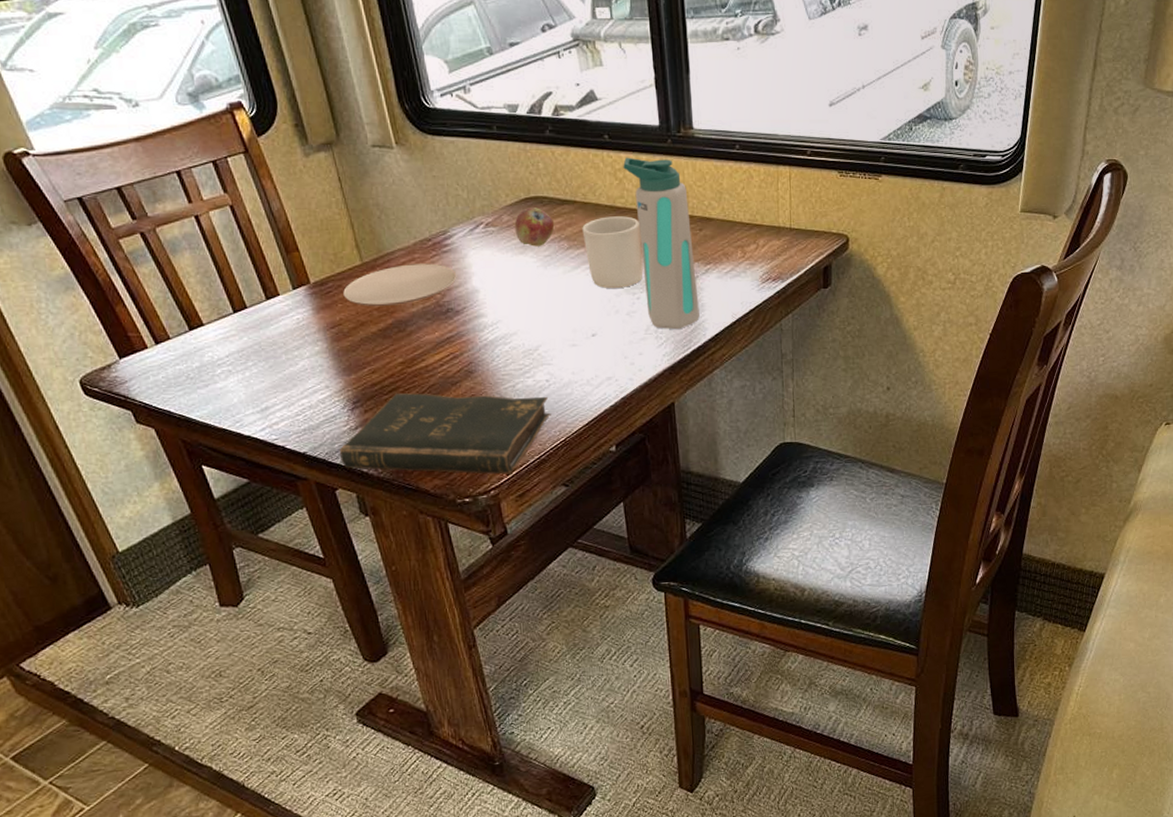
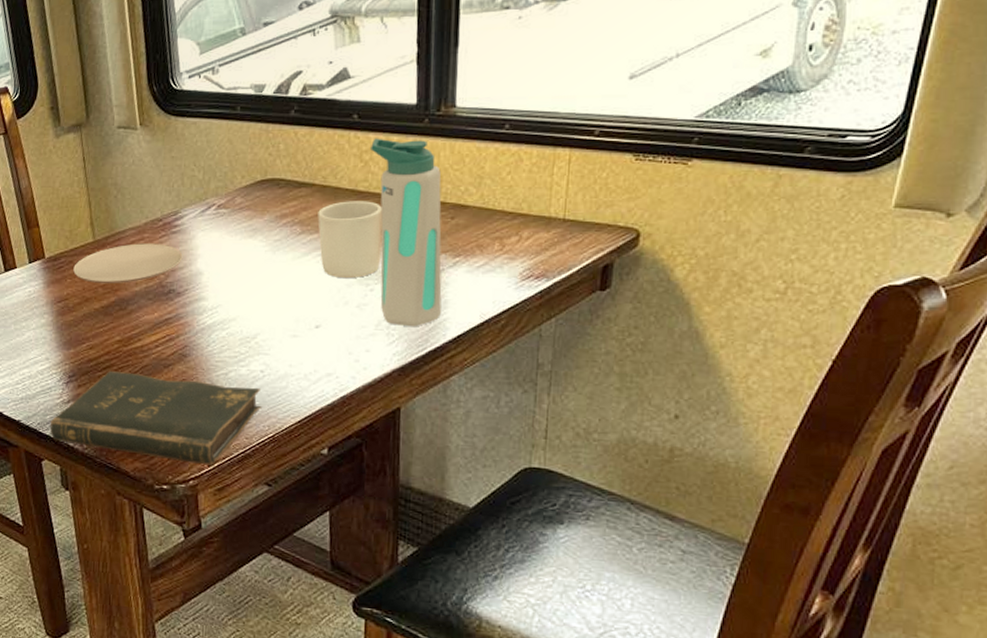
fruit: present [514,208,555,247] -> none [246,190,289,230]

